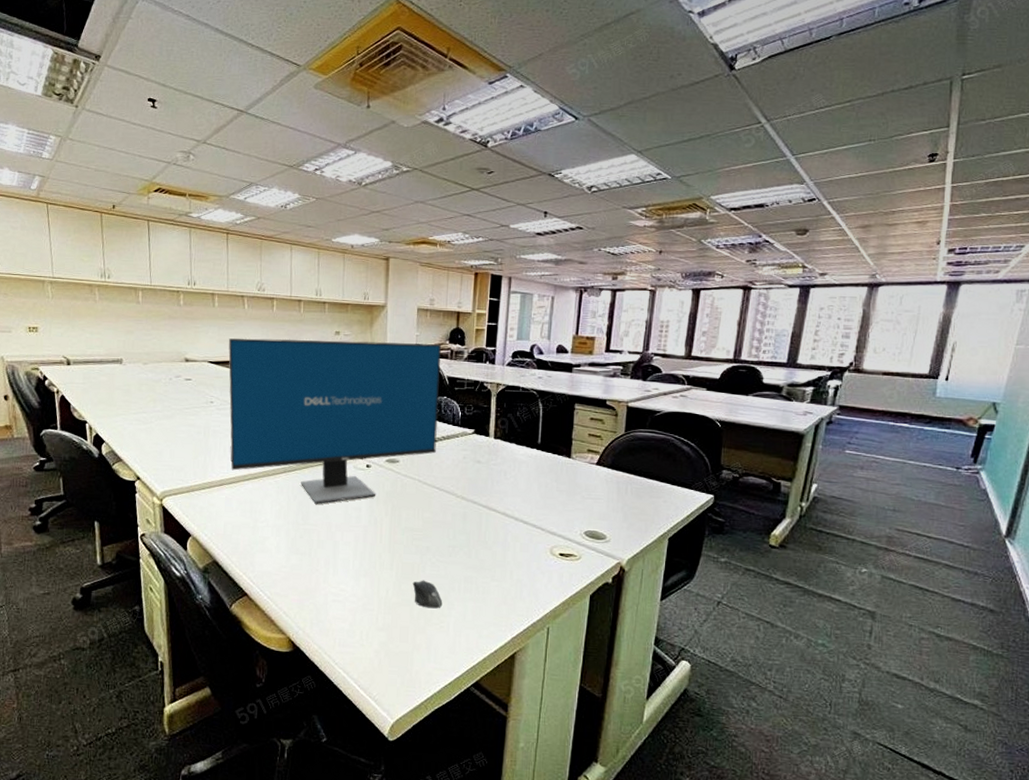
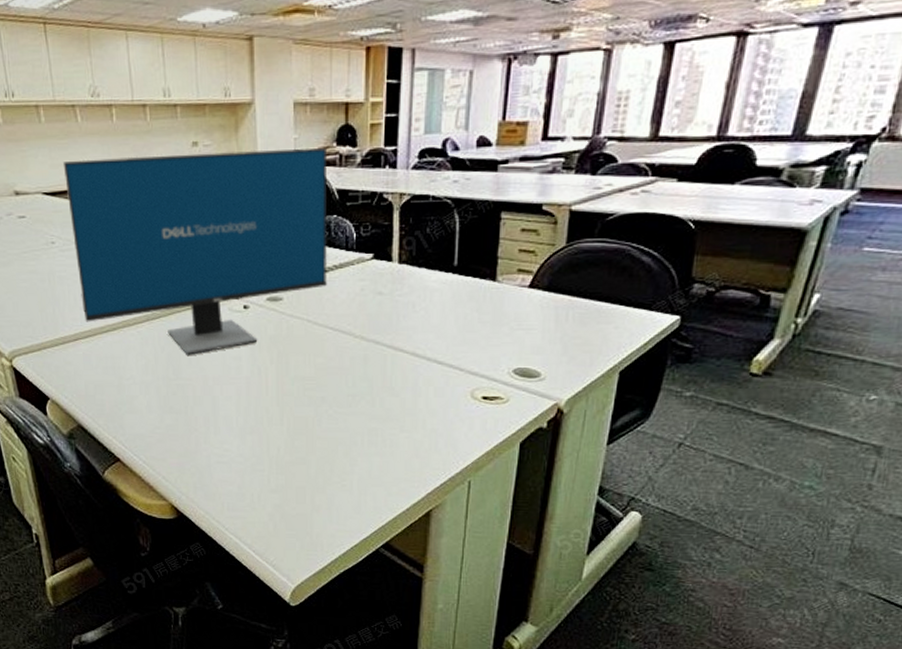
computer mouse: present [412,580,443,609] -> none [307,435,344,466]

